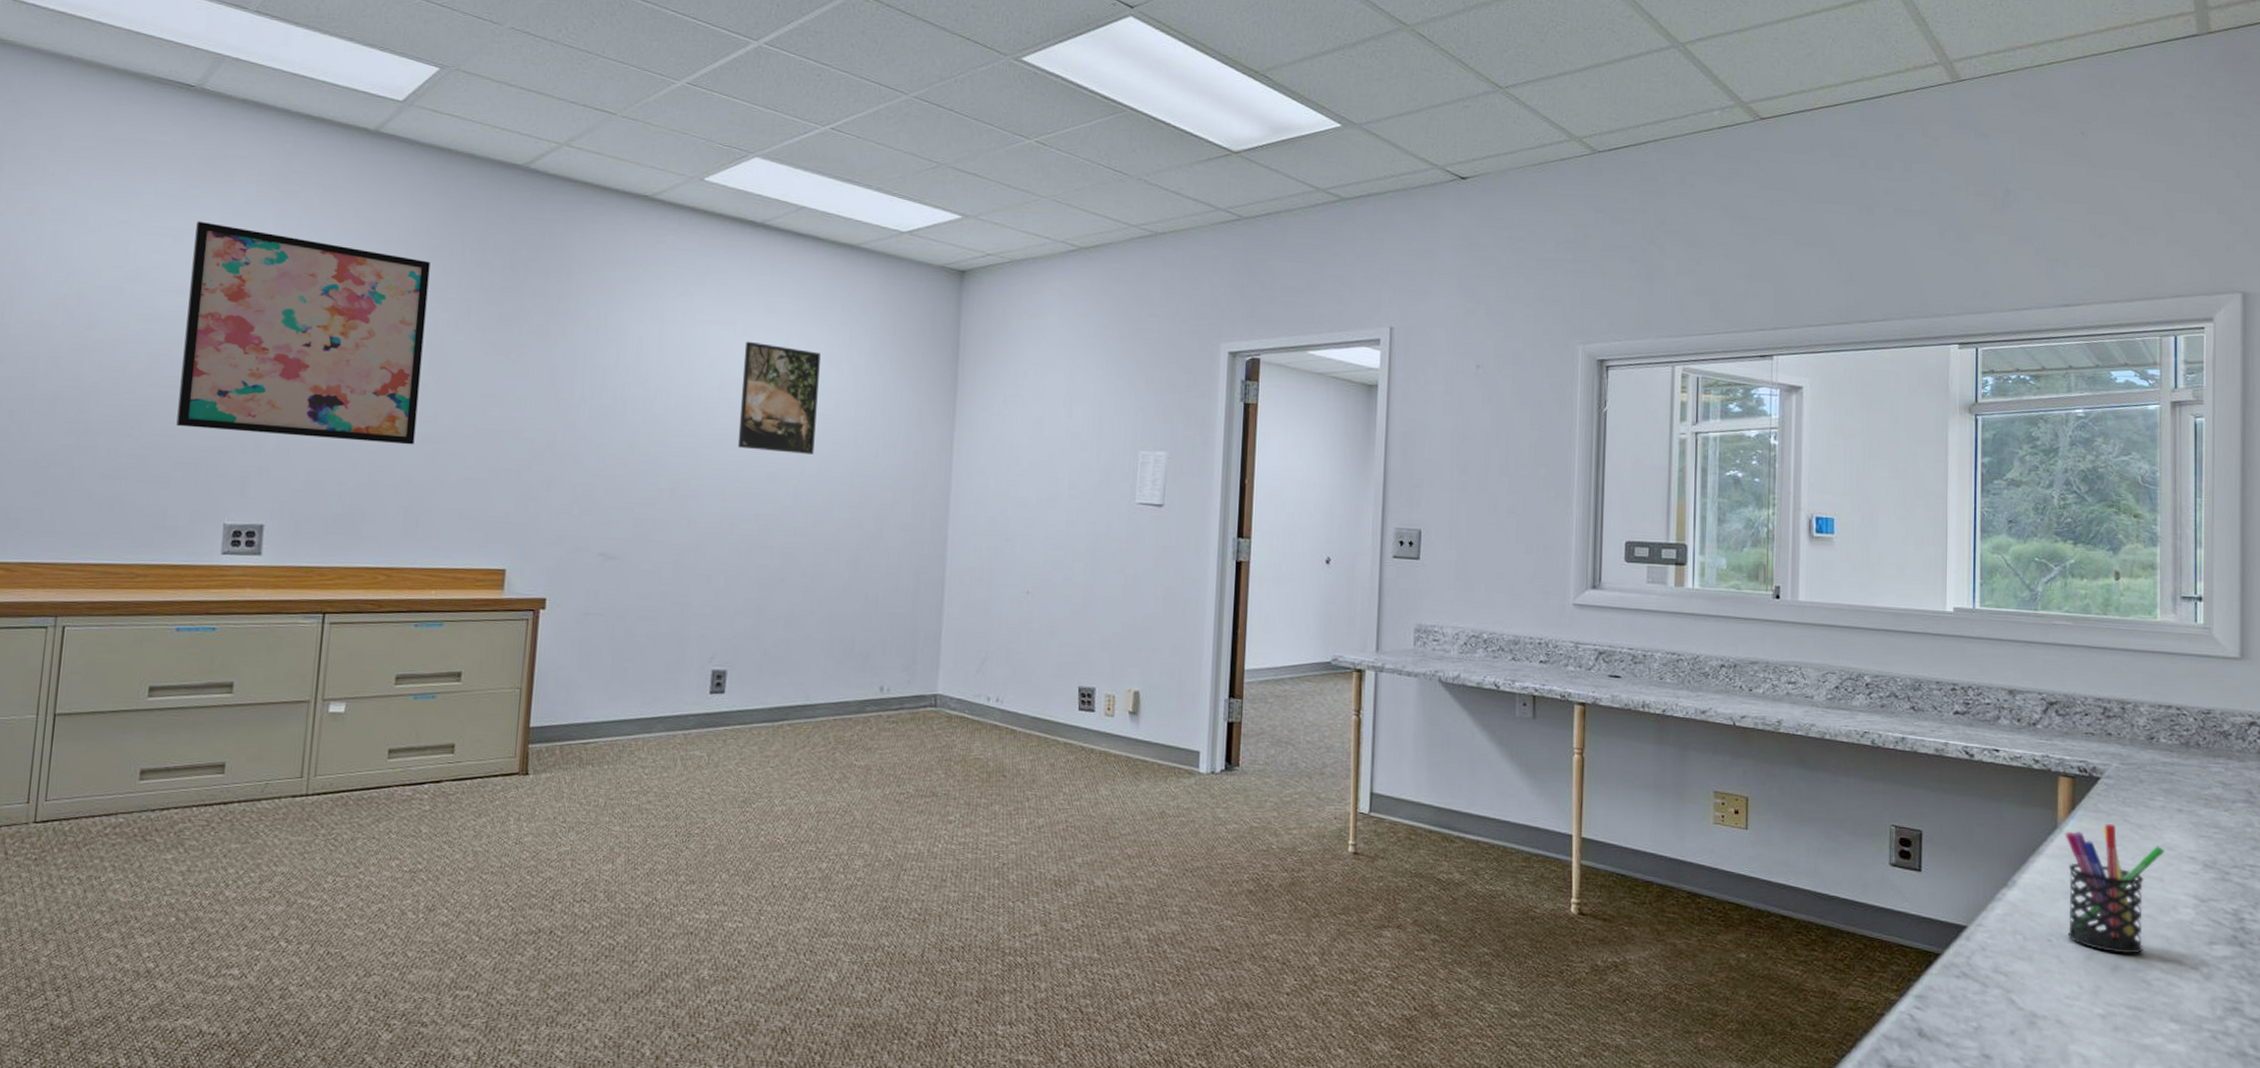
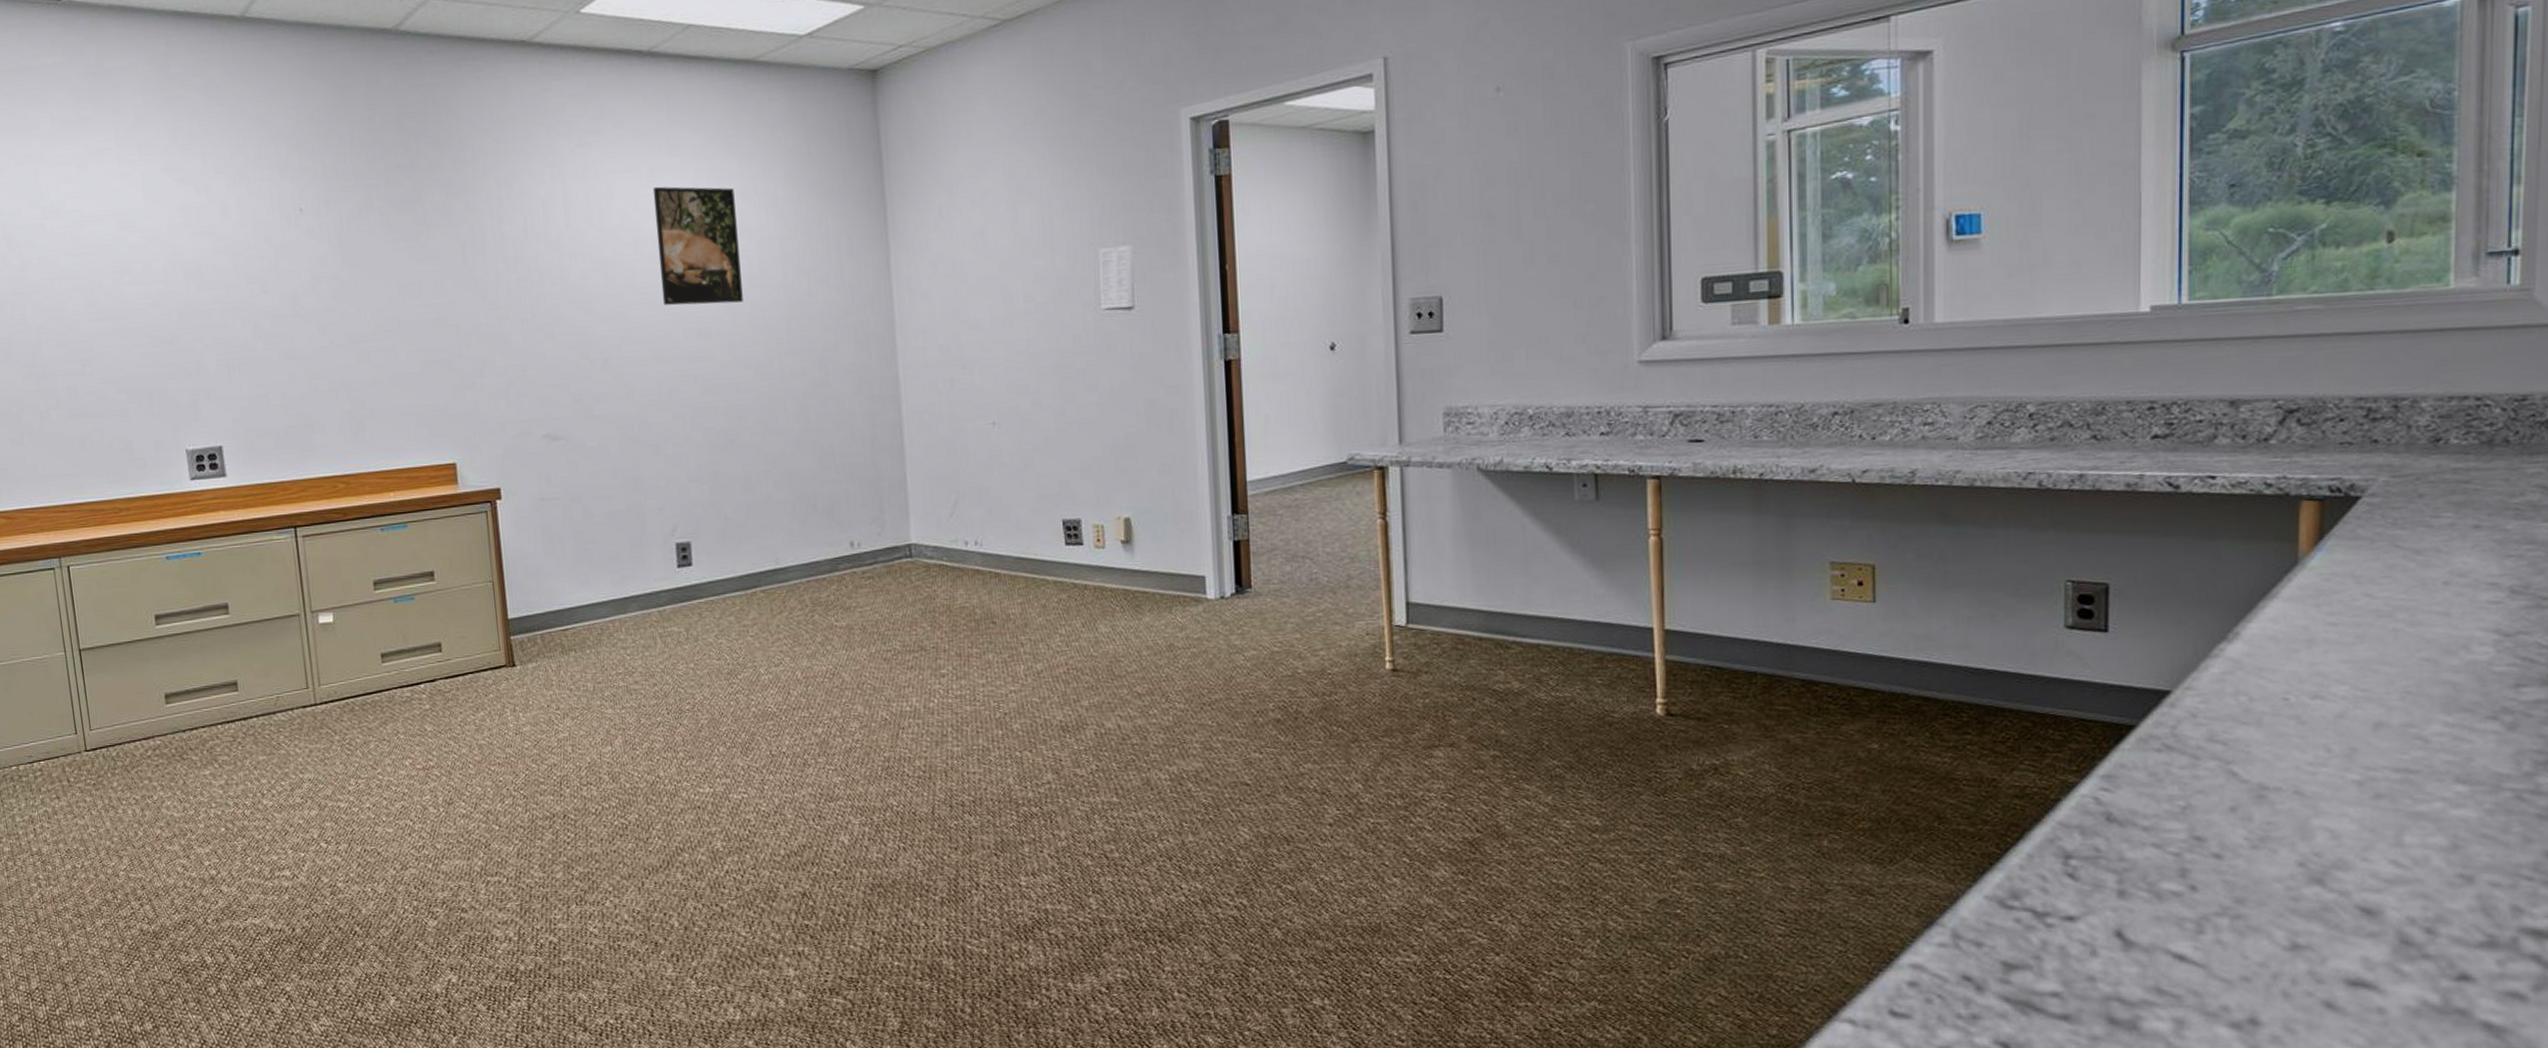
wall art: present [176,221,430,445] -> none [95,143,345,358]
pen holder: present [2065,823,2164,954] -> none [2309,551,2453,708]

